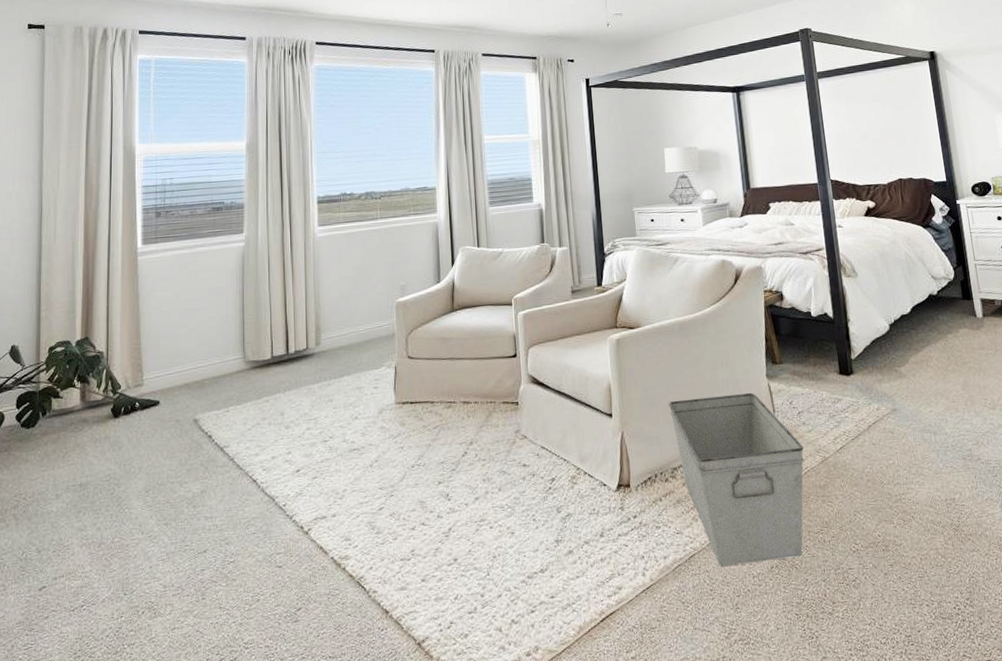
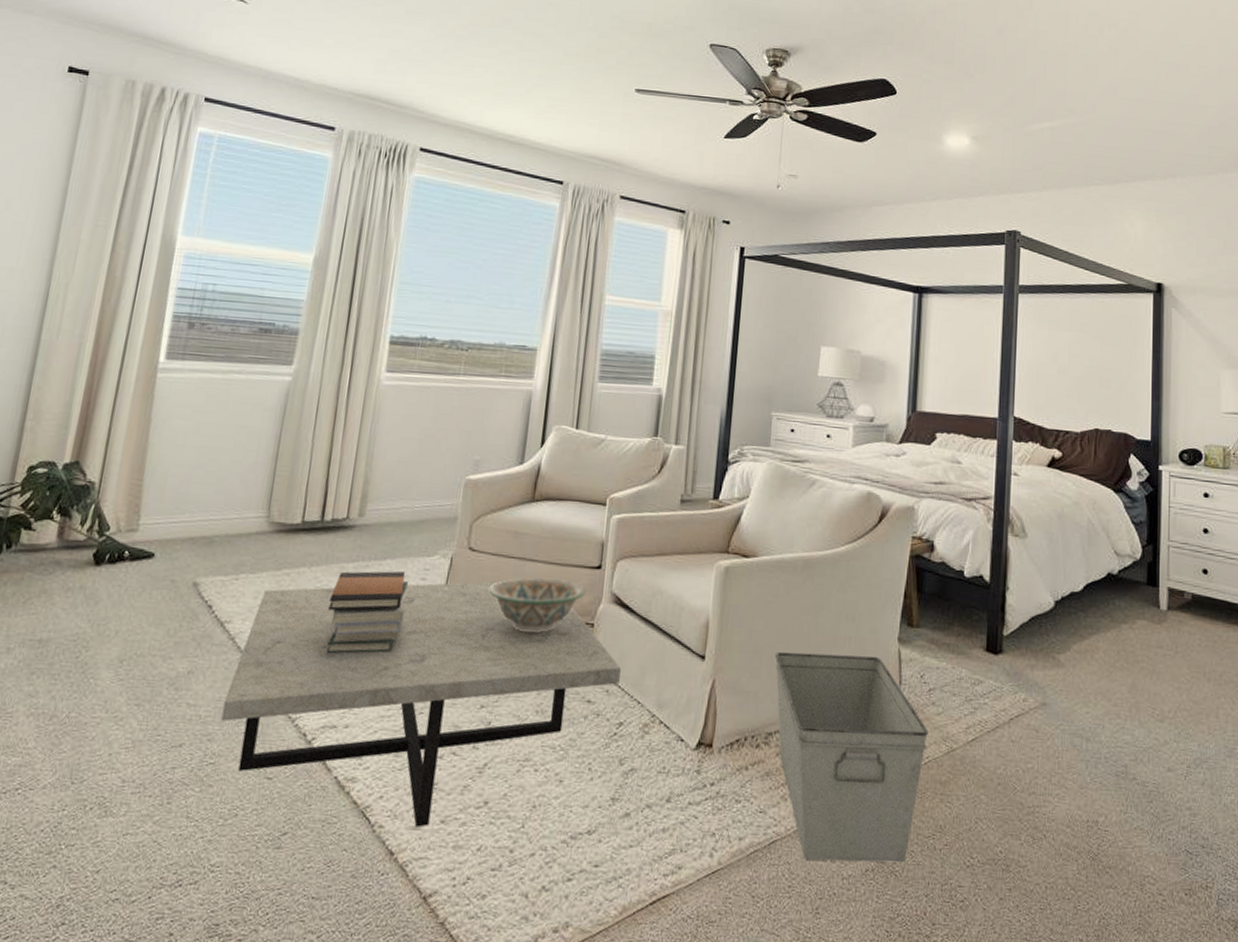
coffee table: none [233,380,546,588] -> present [221,581,621,828]
book stack: none [304,383,366,460] -> present [325,570,409,654]
decorative bowl: none [429,370,507,418] -> present [488,578,586,633]

